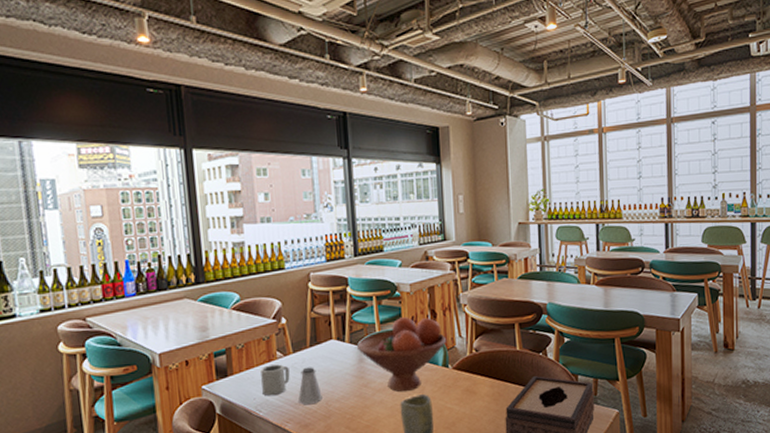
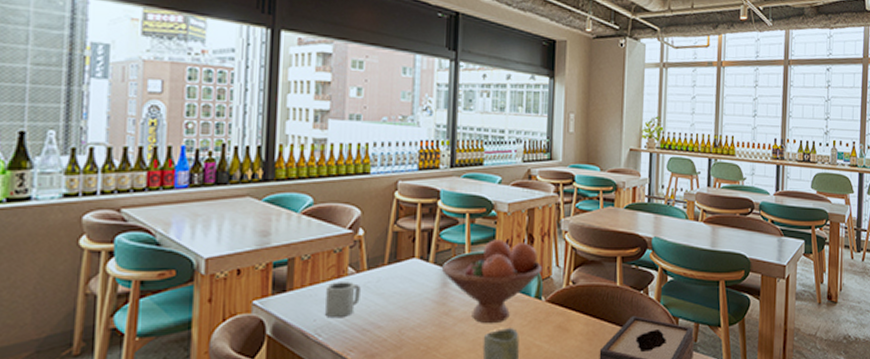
saltshaker: present [298,367,323,404] -> none [367,288,395,330]

